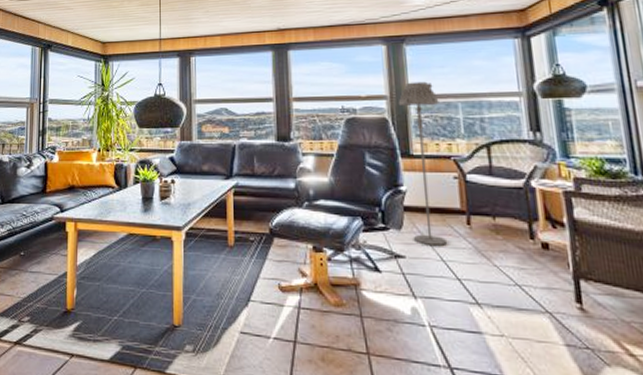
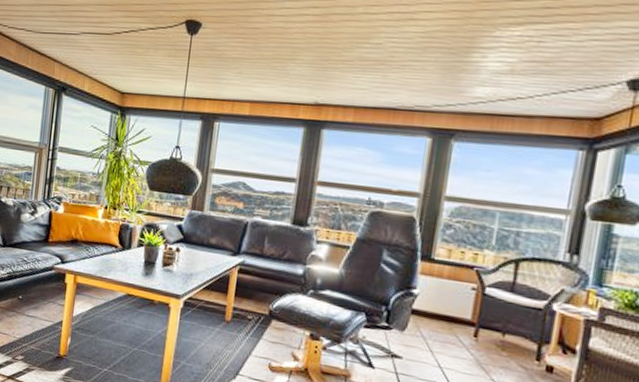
floor lamp: present [398,81,448,246] -> none [415,182,477,353]

